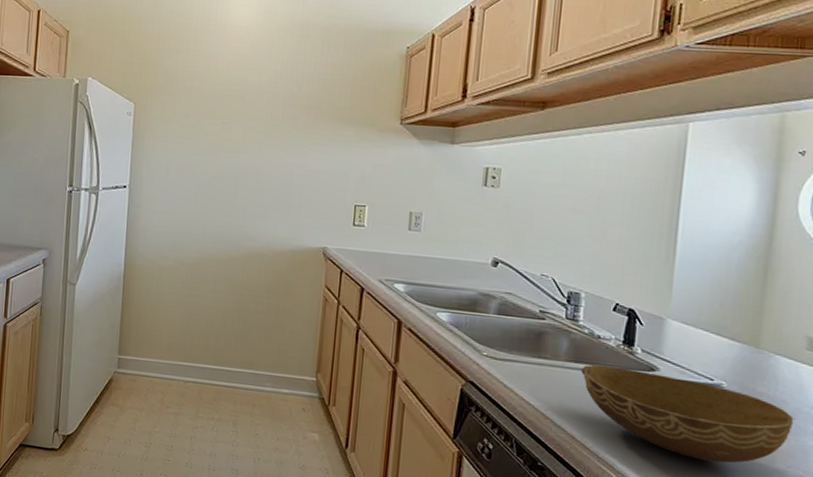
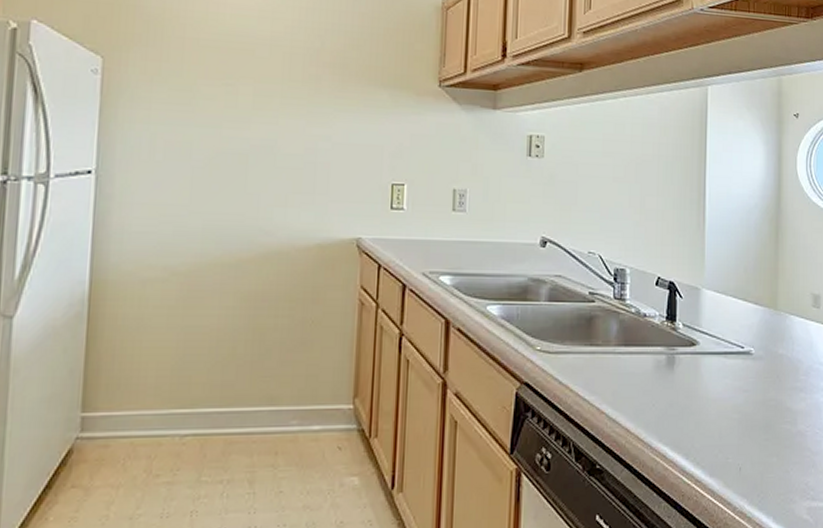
bowl: present [581,364,796,463] -> none [631,346,810,433]

